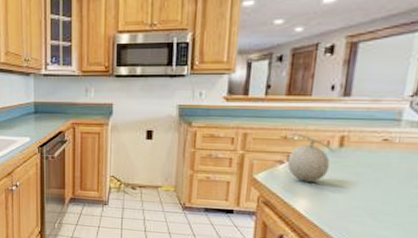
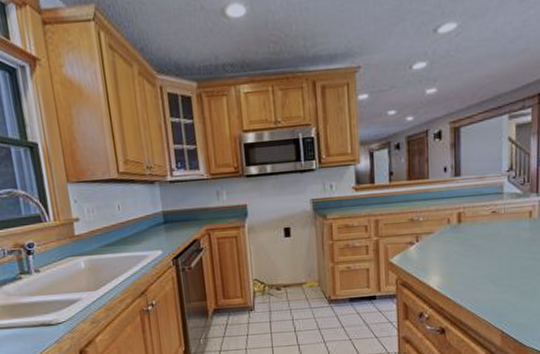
fruit: present [287,132,334,182] -> none [417,213,454,259]

